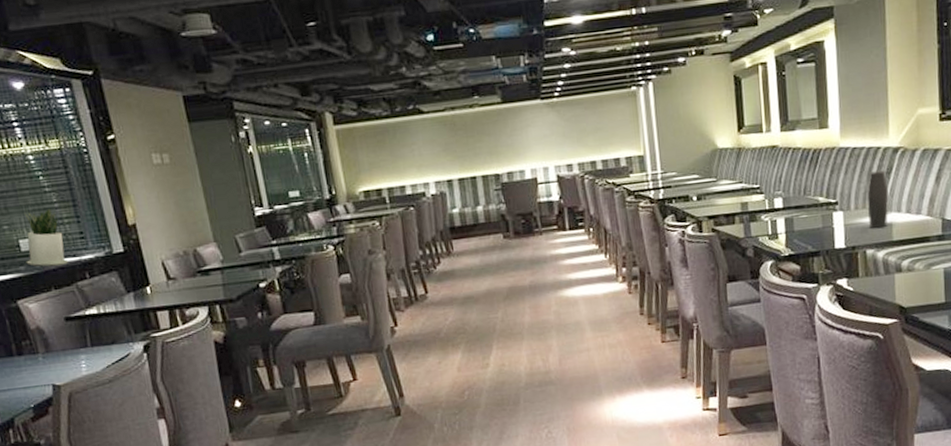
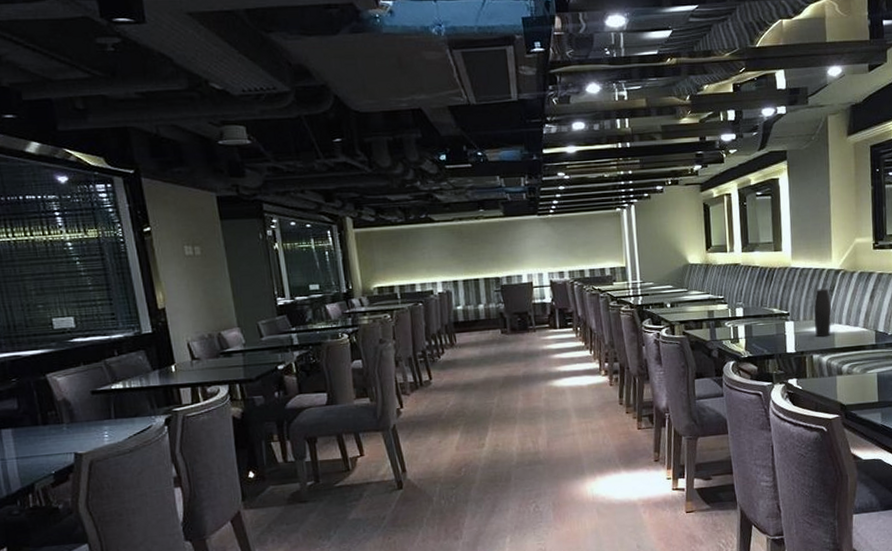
planter: present [24,208,69,267] -> none [57,290,99,345]

